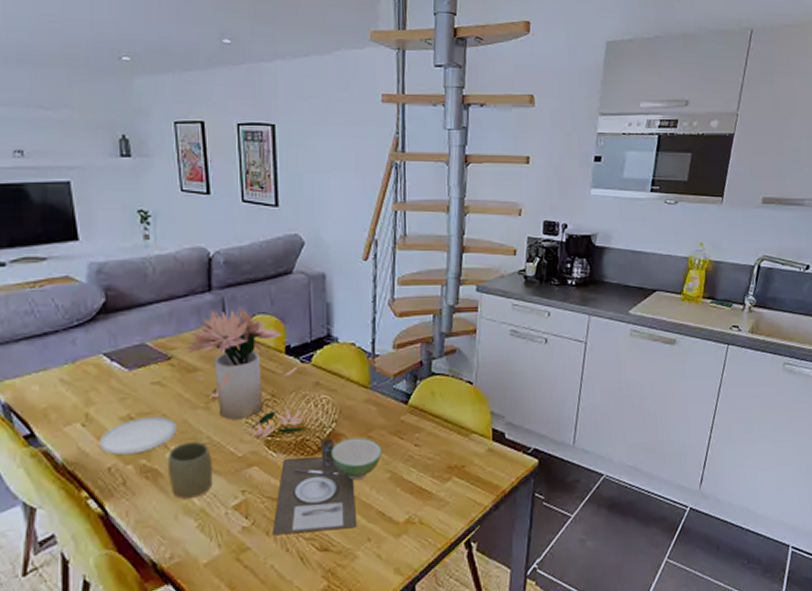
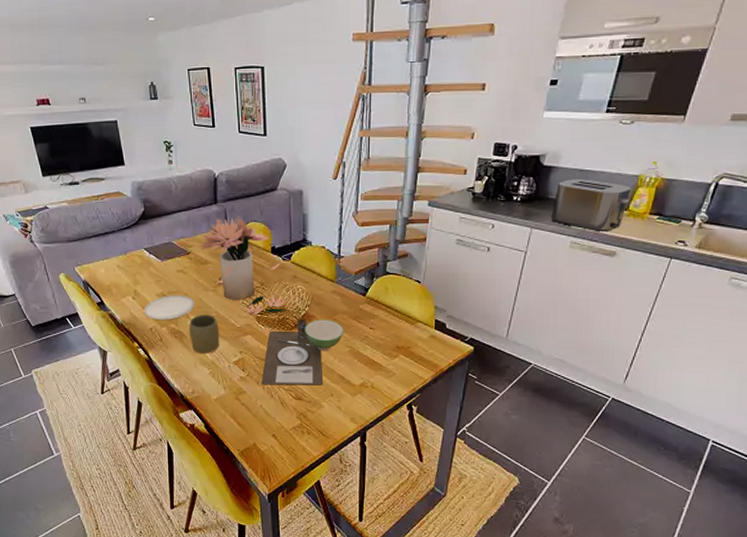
toaster: none [608,261,683,319] -> present [551,179,632,233]

